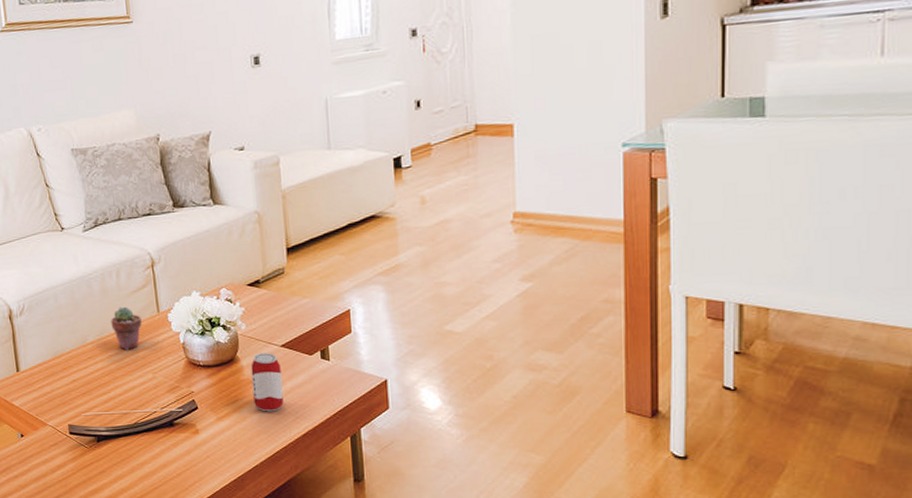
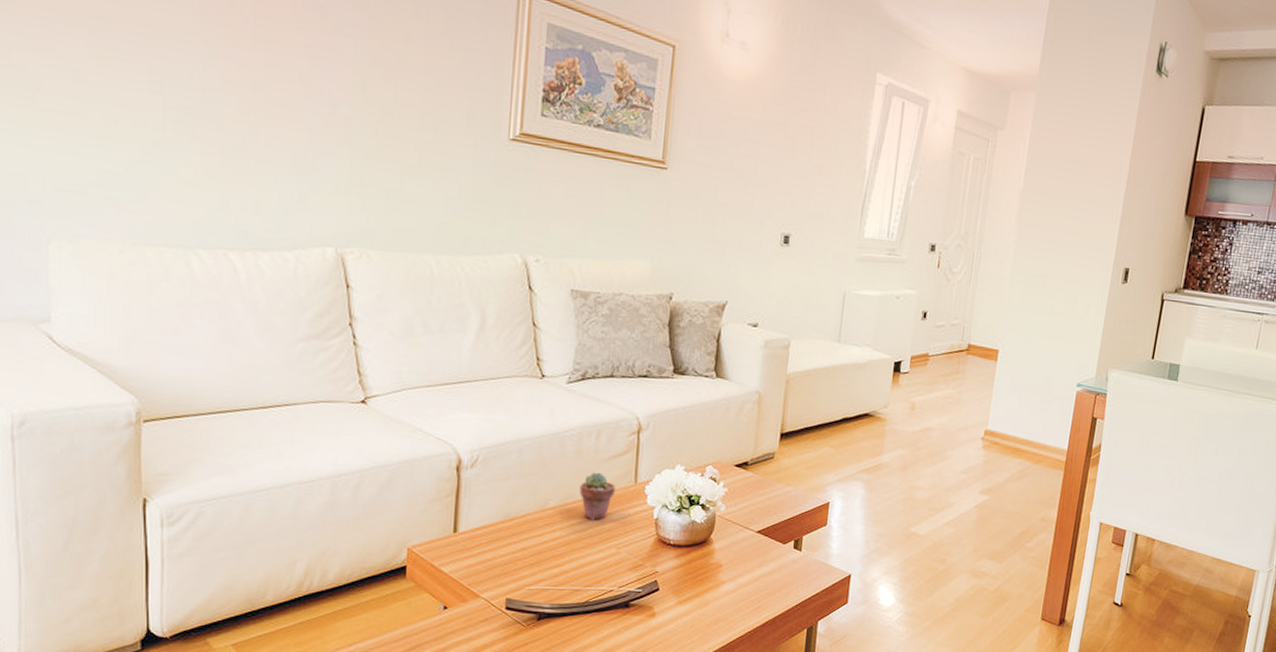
beverage can: present [251,353,284,412] -> none [719,537,753,599]

